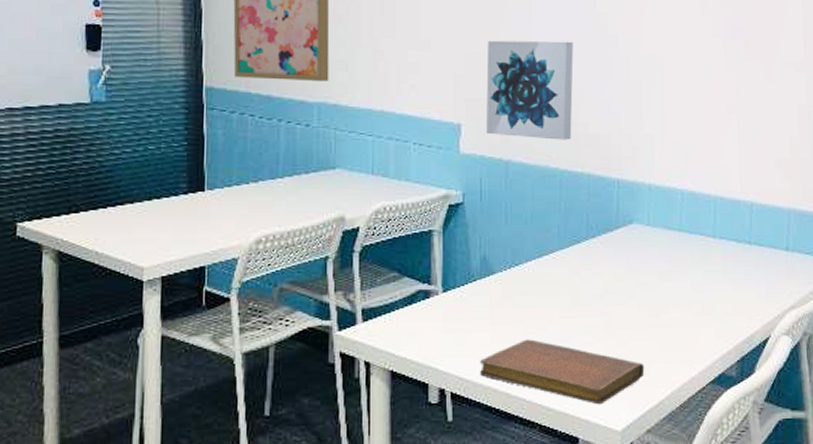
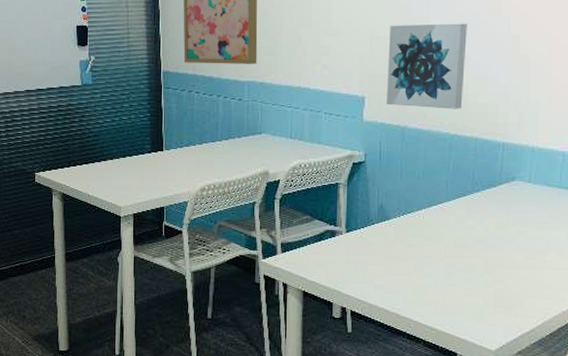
notebook: present [480,339,645,405] -> none [375,272,519,329]

